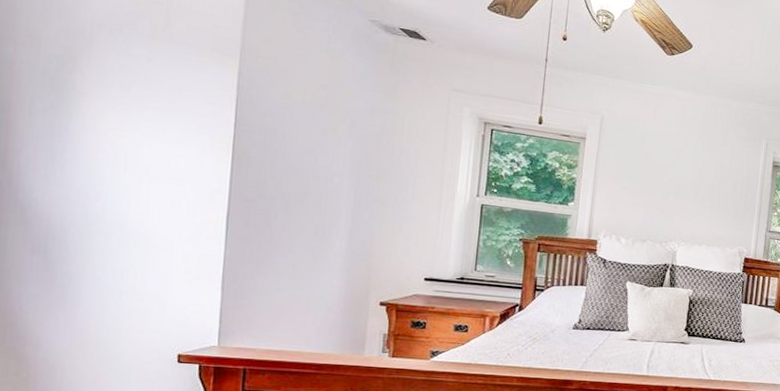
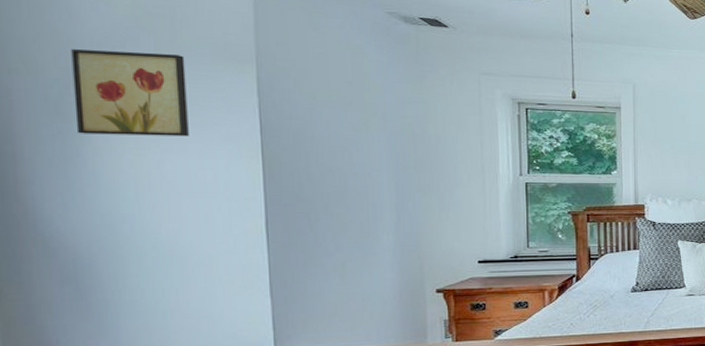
wall art: none [67,28,175,123] -> present [71,49,189,137]

